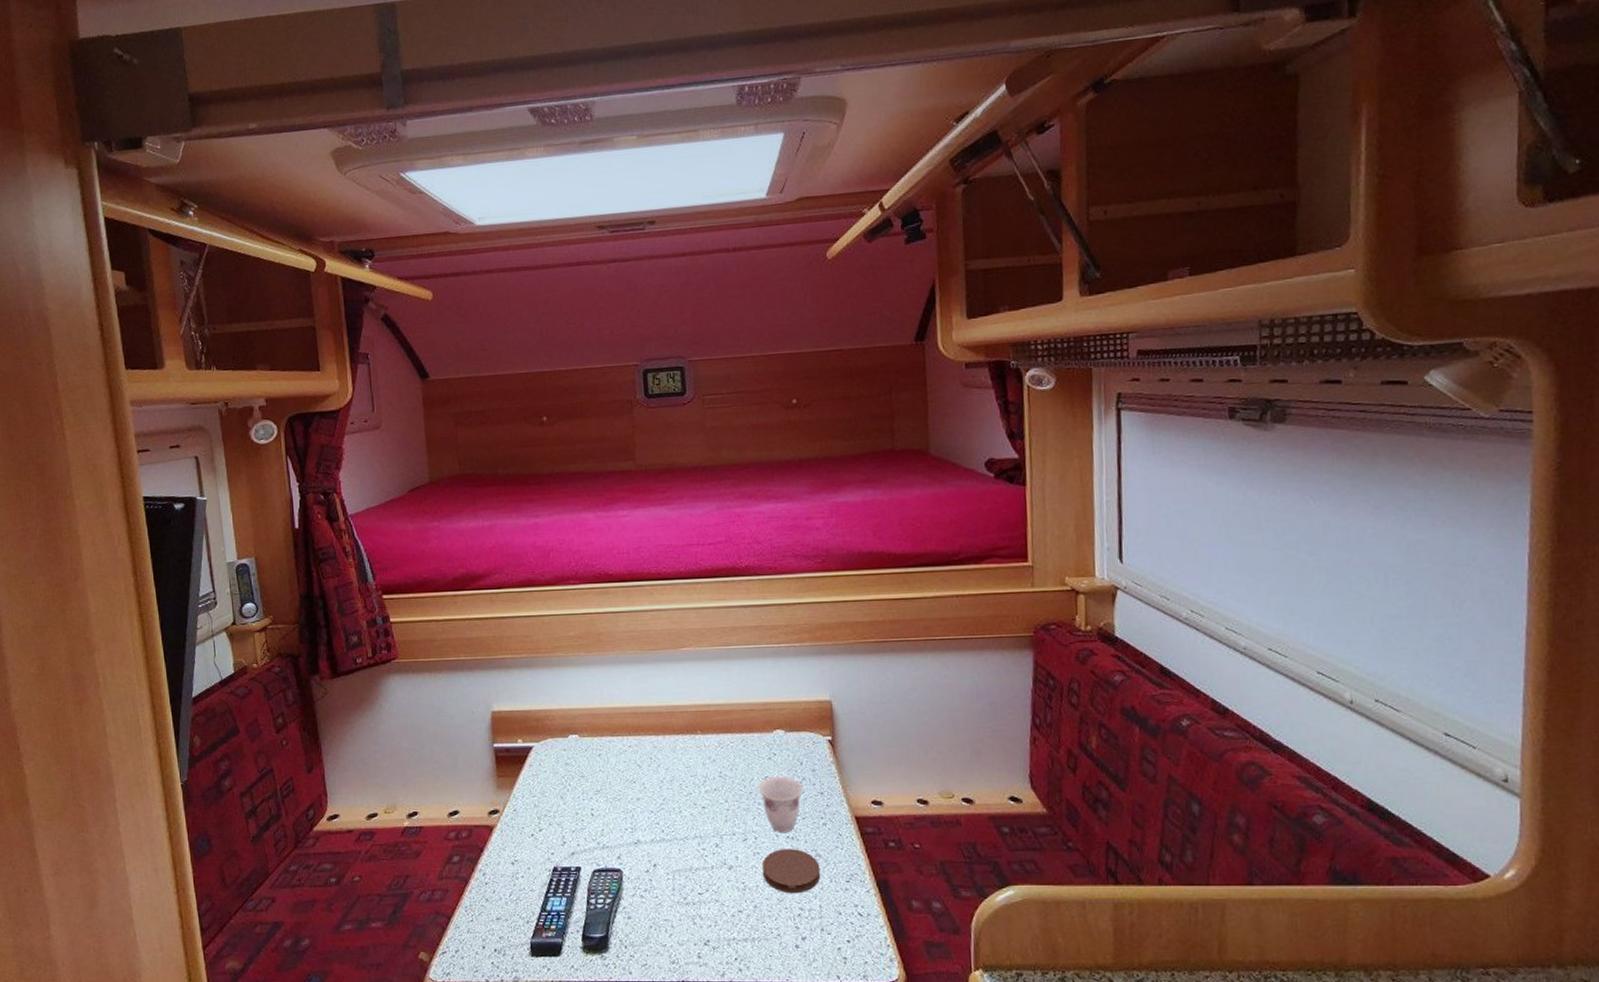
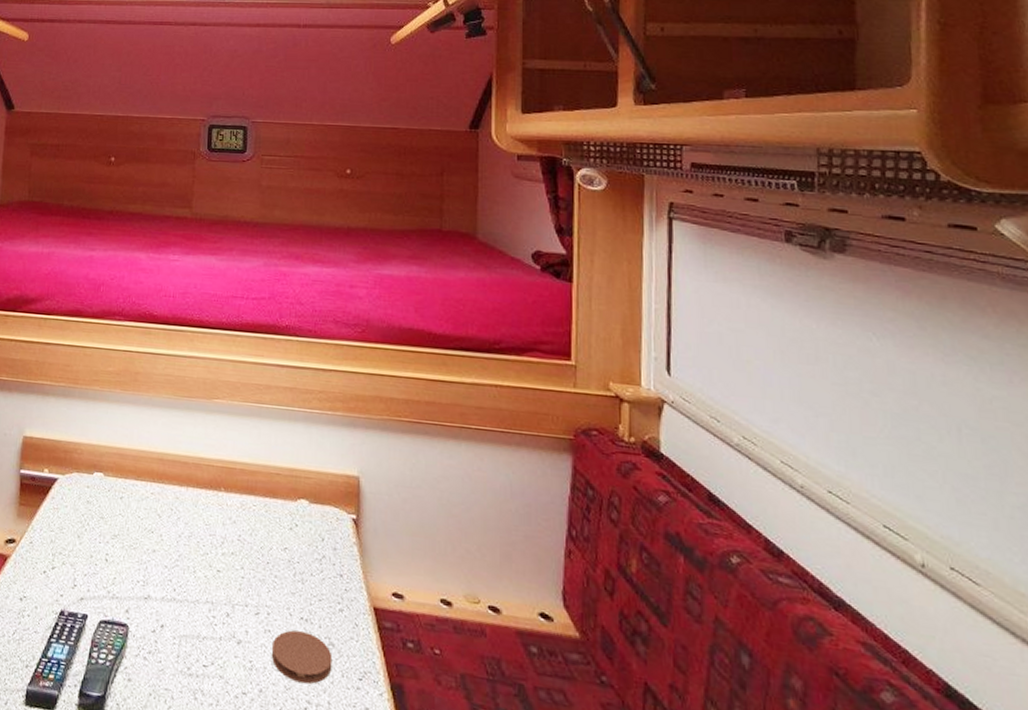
teacup: present [758,776,803,834] -> none [276,549,322,614]

